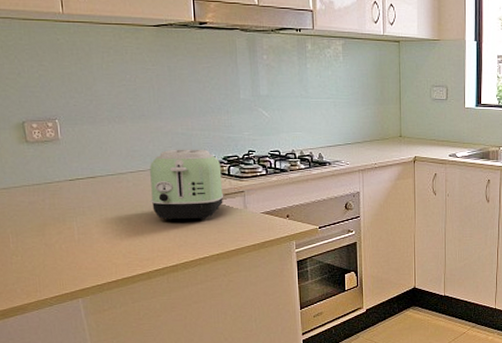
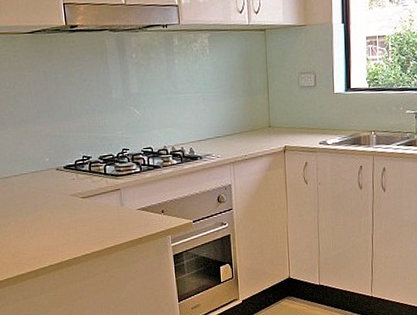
toaster: present [150,149,224,220] -> none [32,150,102,220]

